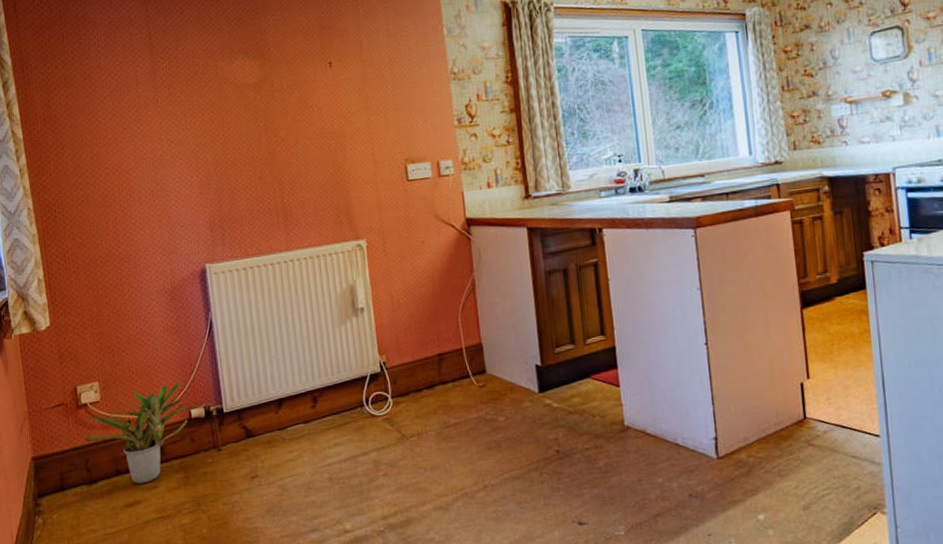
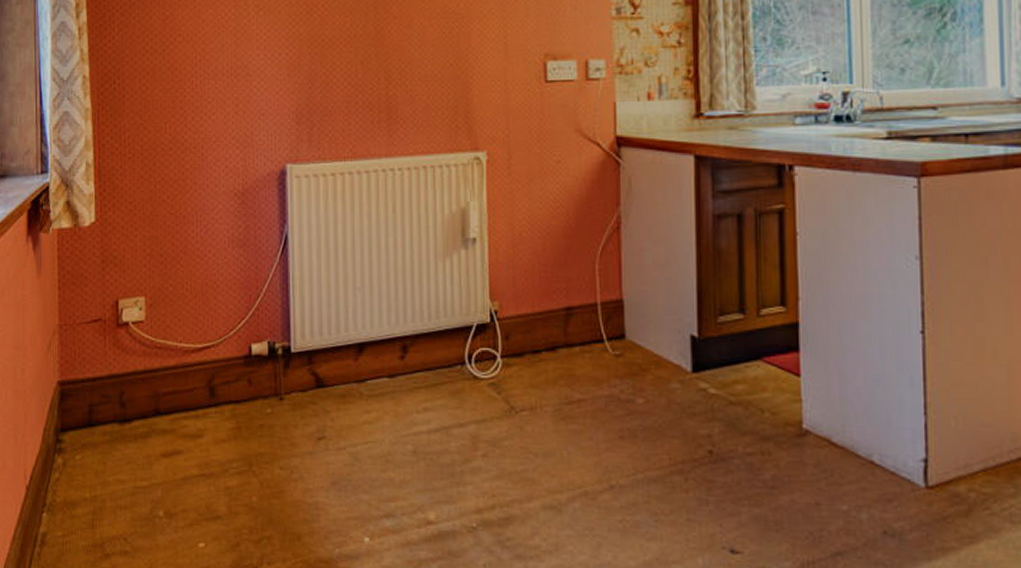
potted plant: present [84,380,205,484] -> none [121,306,269,430]

